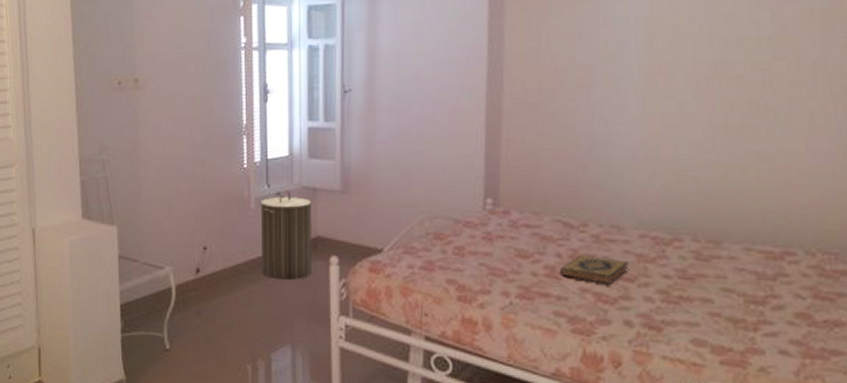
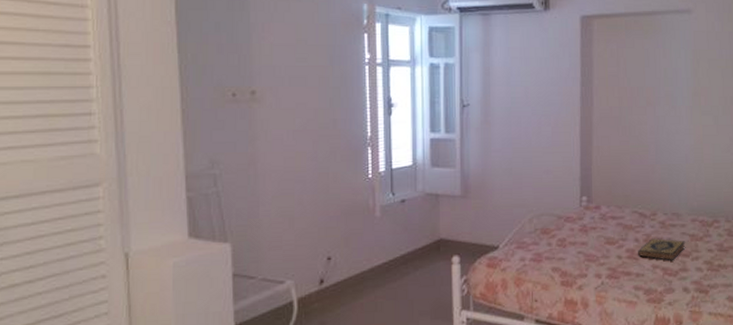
laundry hamper: present [260,189,312,281] -> none [385,197,435,283]

